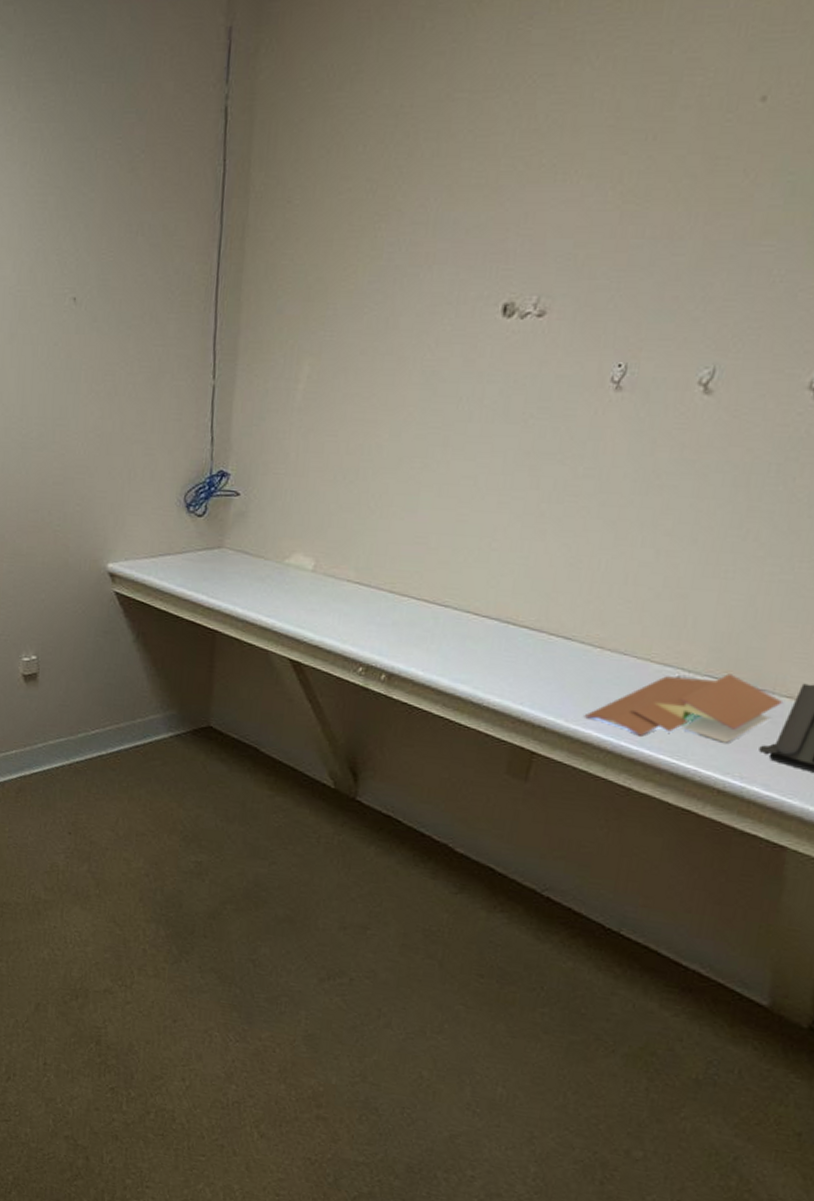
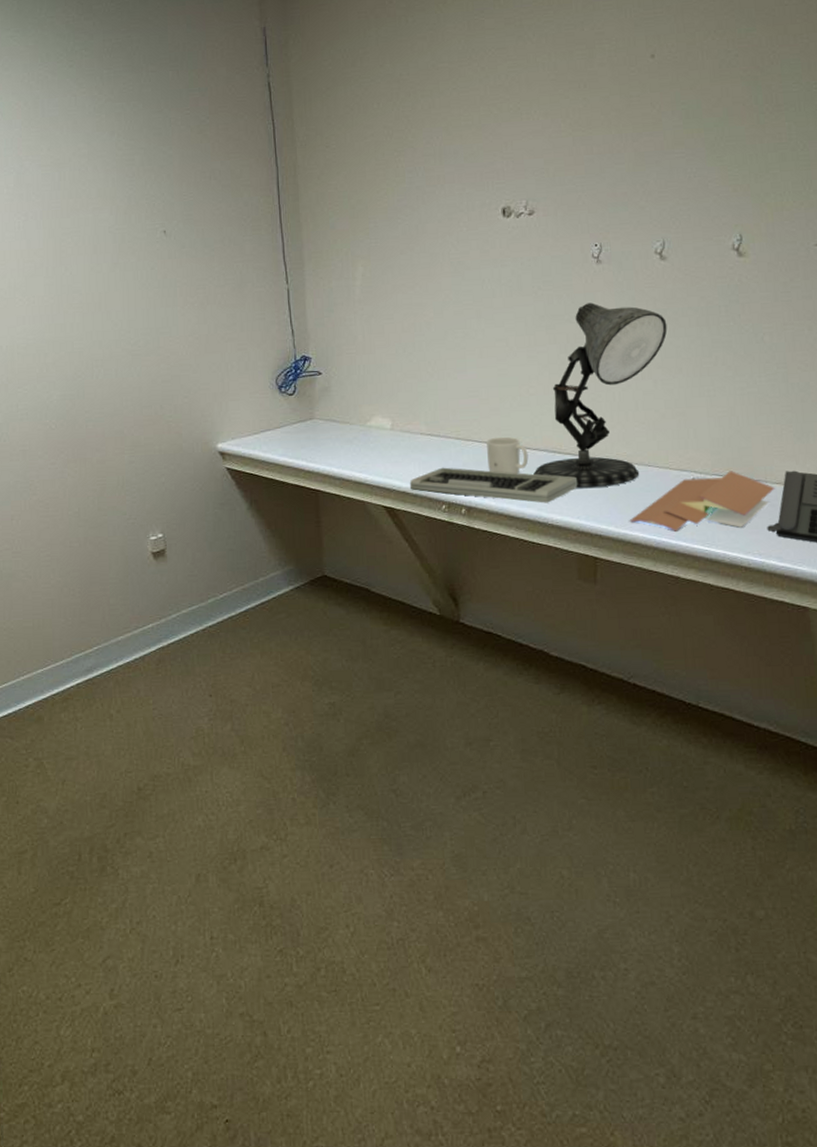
computer keyboard: none [323,623,530,682] -> present [409,467,578,503]
mug: none [422,595,475,643] -> present [486,436,529,474]
desk lamp: none [477,441,692,673] -> present [533,302,668,488]

